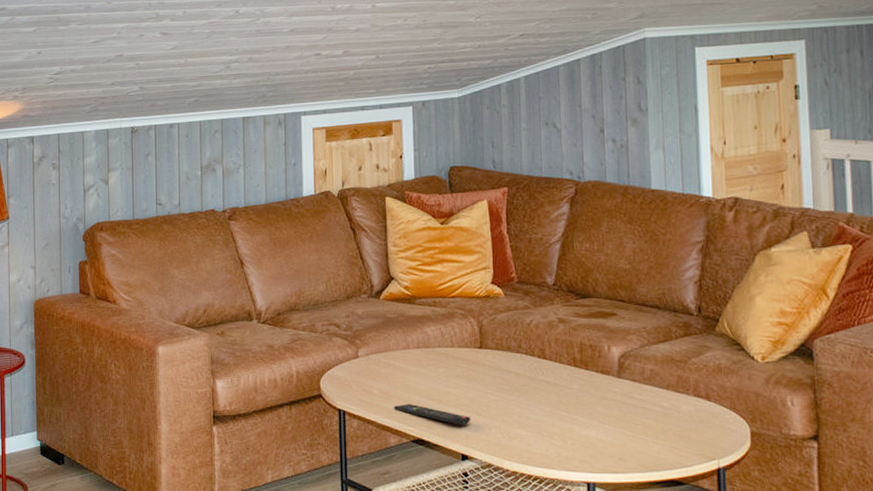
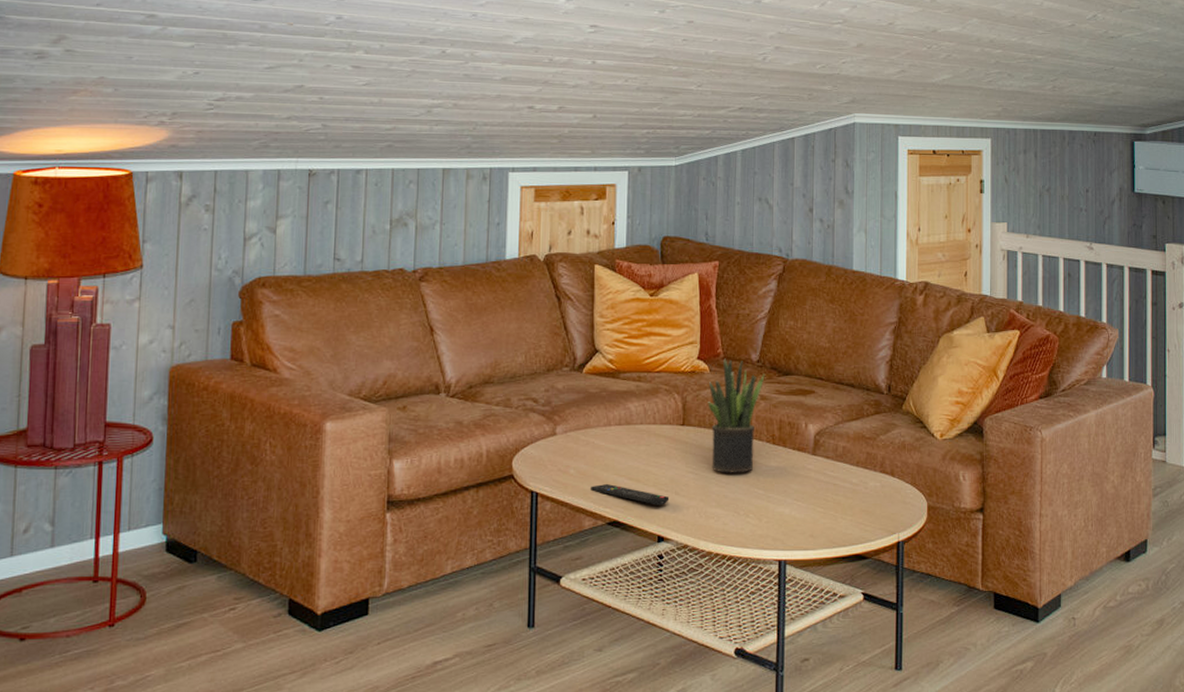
potted plant: none [504,282,562,395] -> present [708,358,765,473]

